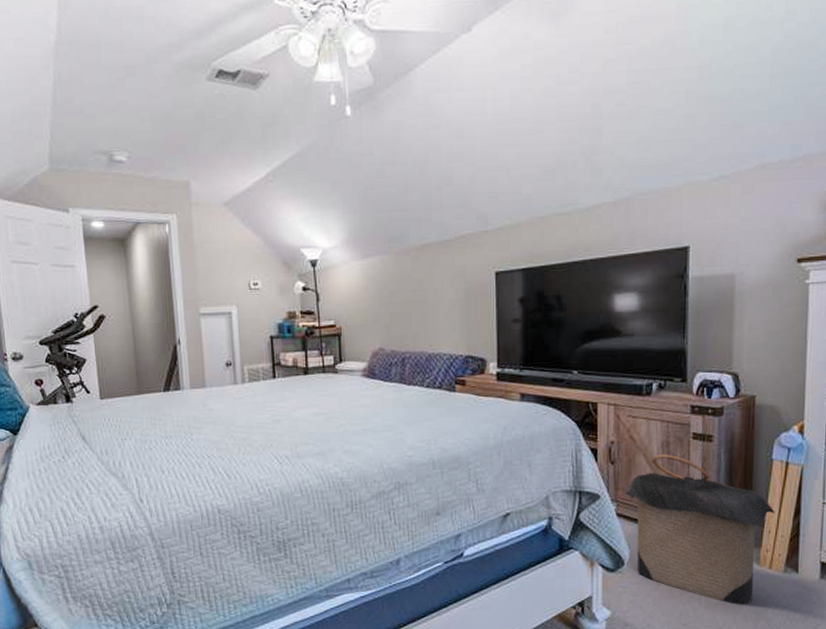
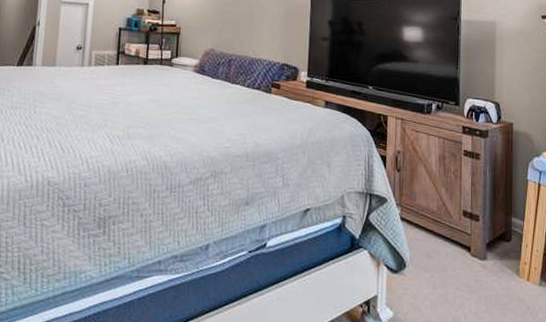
laundry hamper: present [624,454,775,605] -> none [407,166,531,315]

